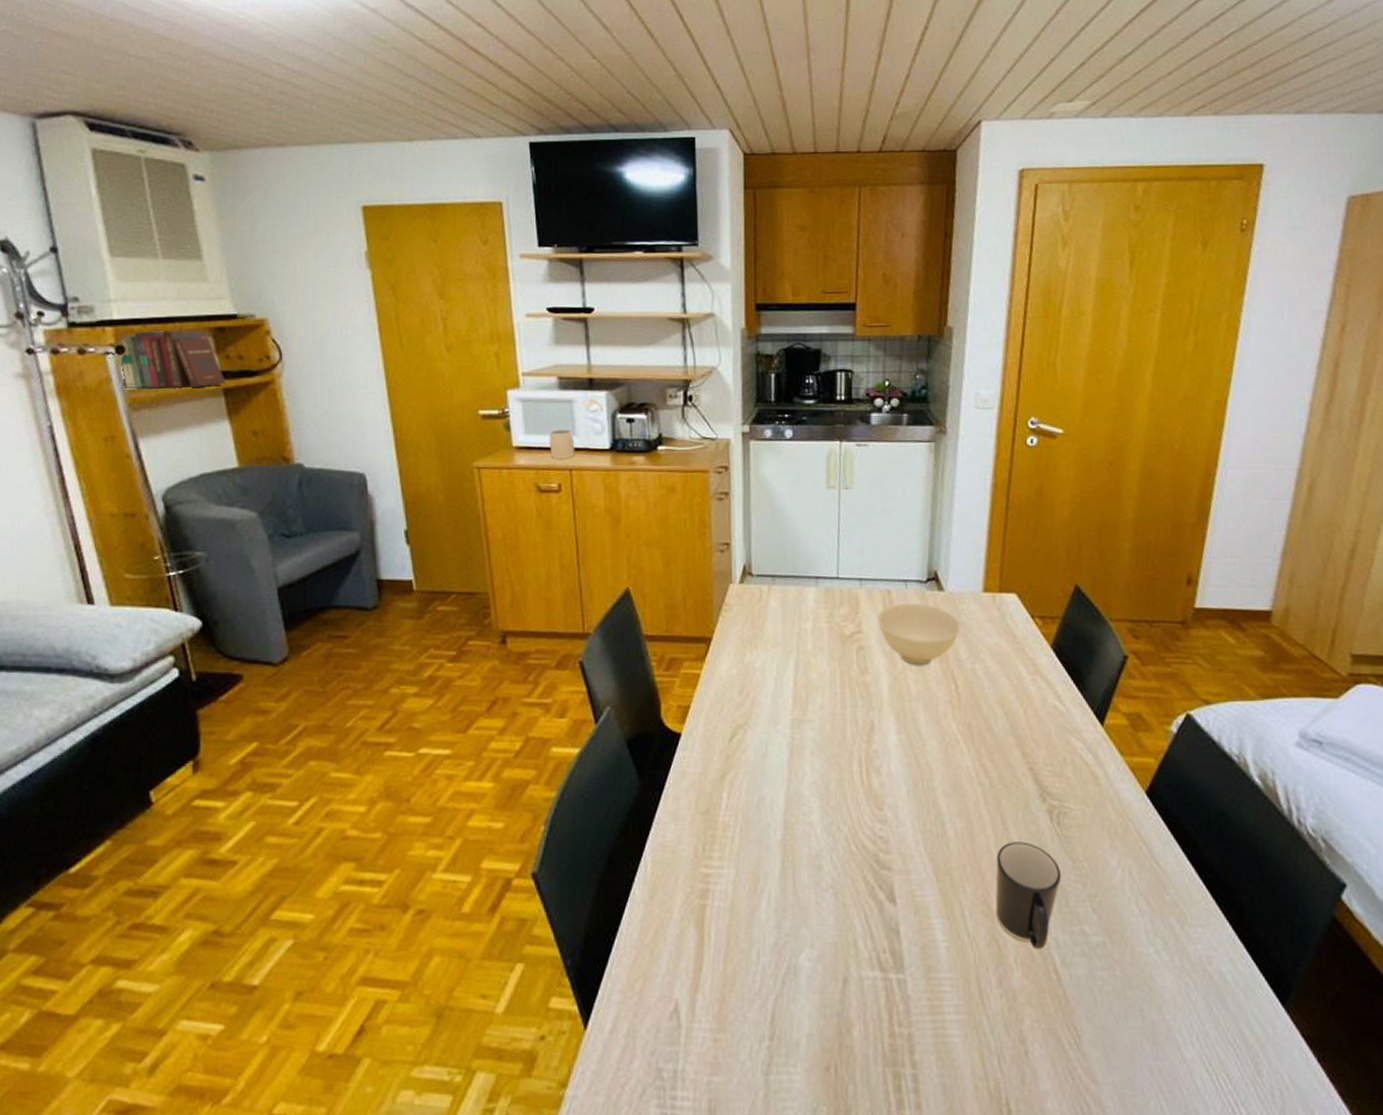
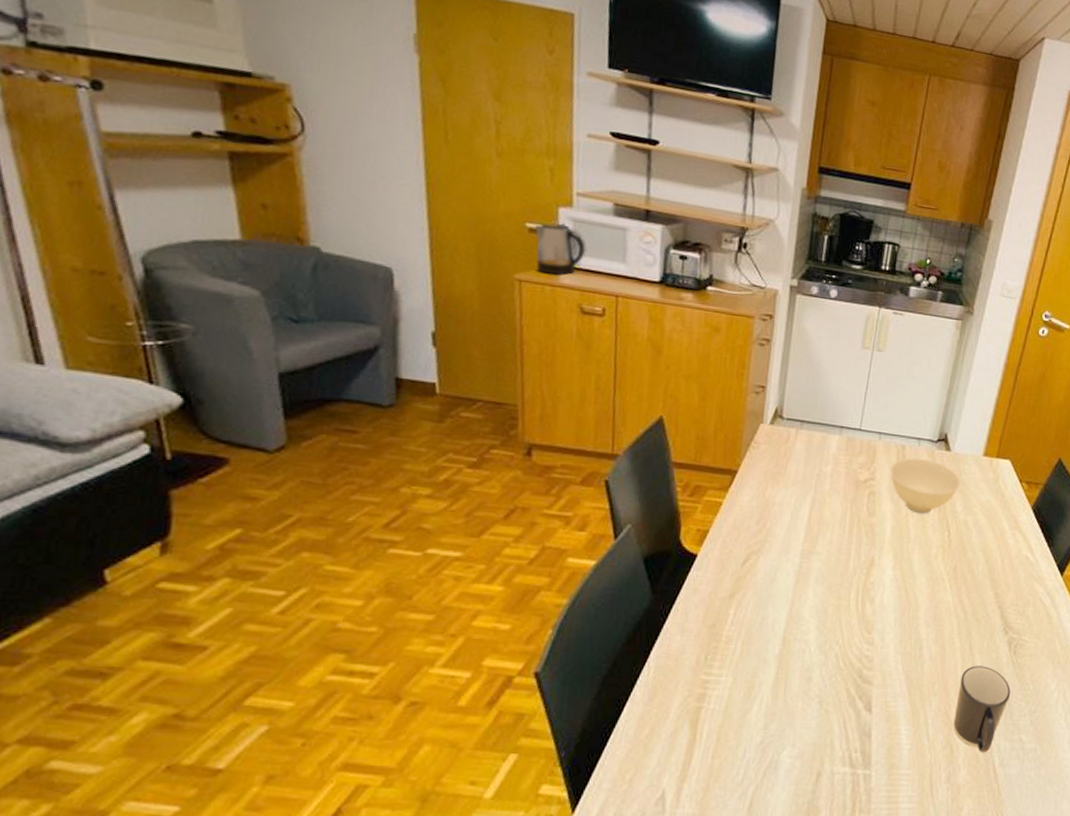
books: present [120,330,226,389] -> none [93,68,232,147]
kettle: none [488,405,535,458] -> present [535,222,585,275]
mug: present [549,429,575,459] -> none [597,254,625,286]

